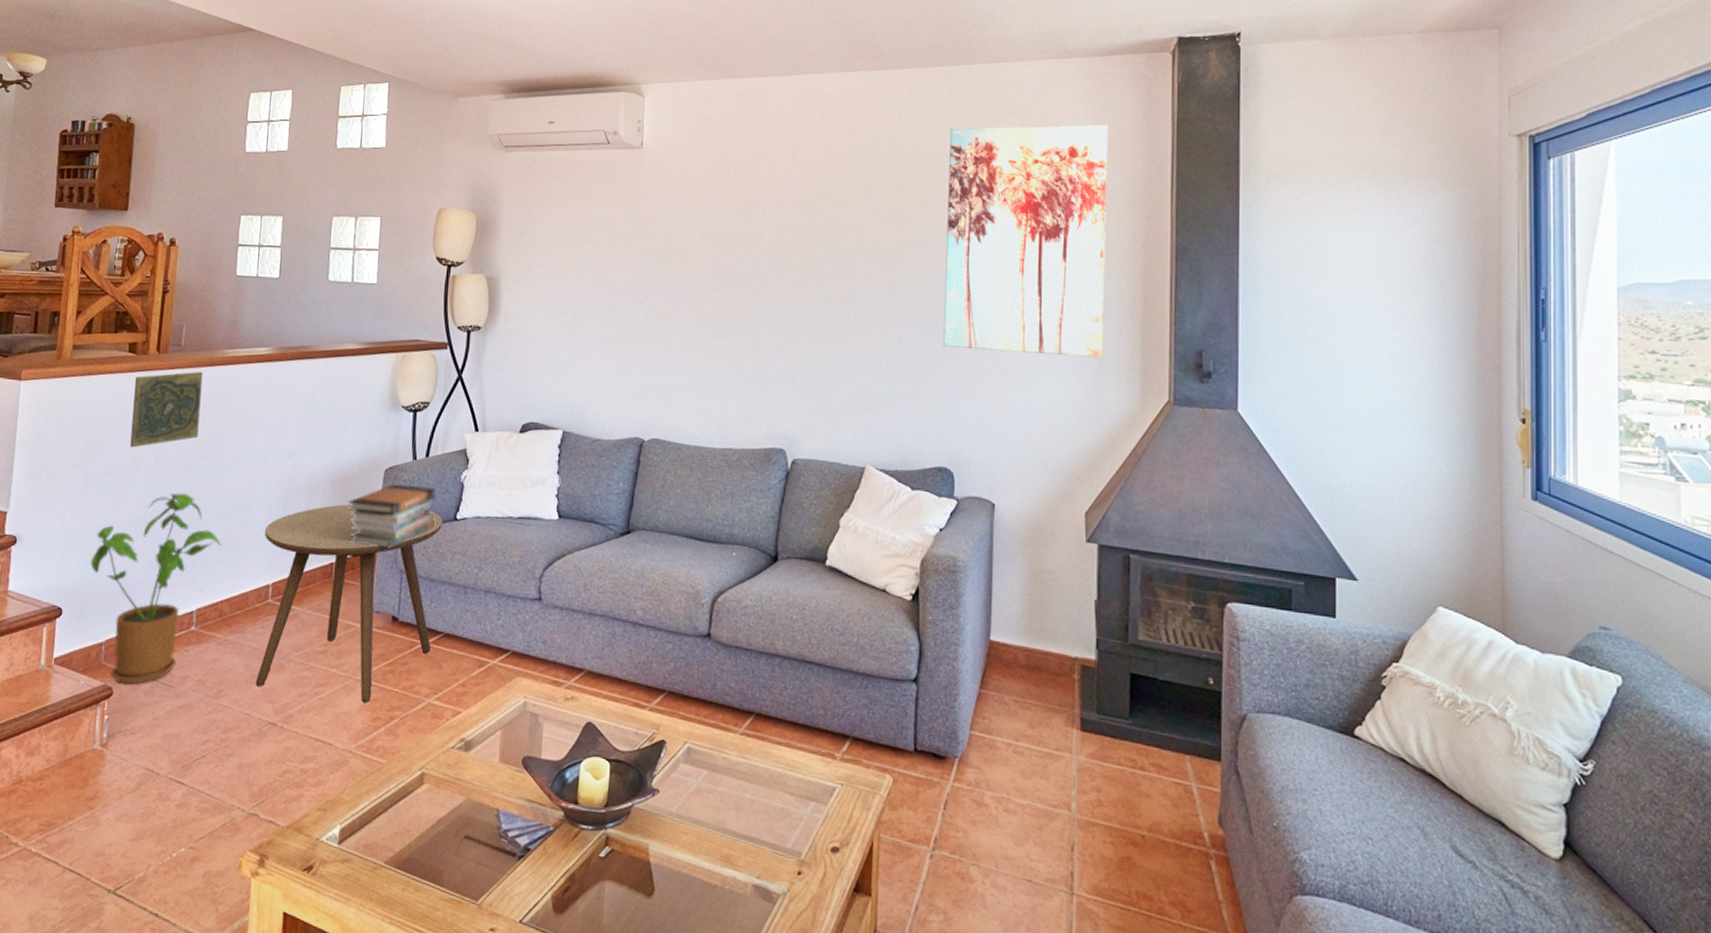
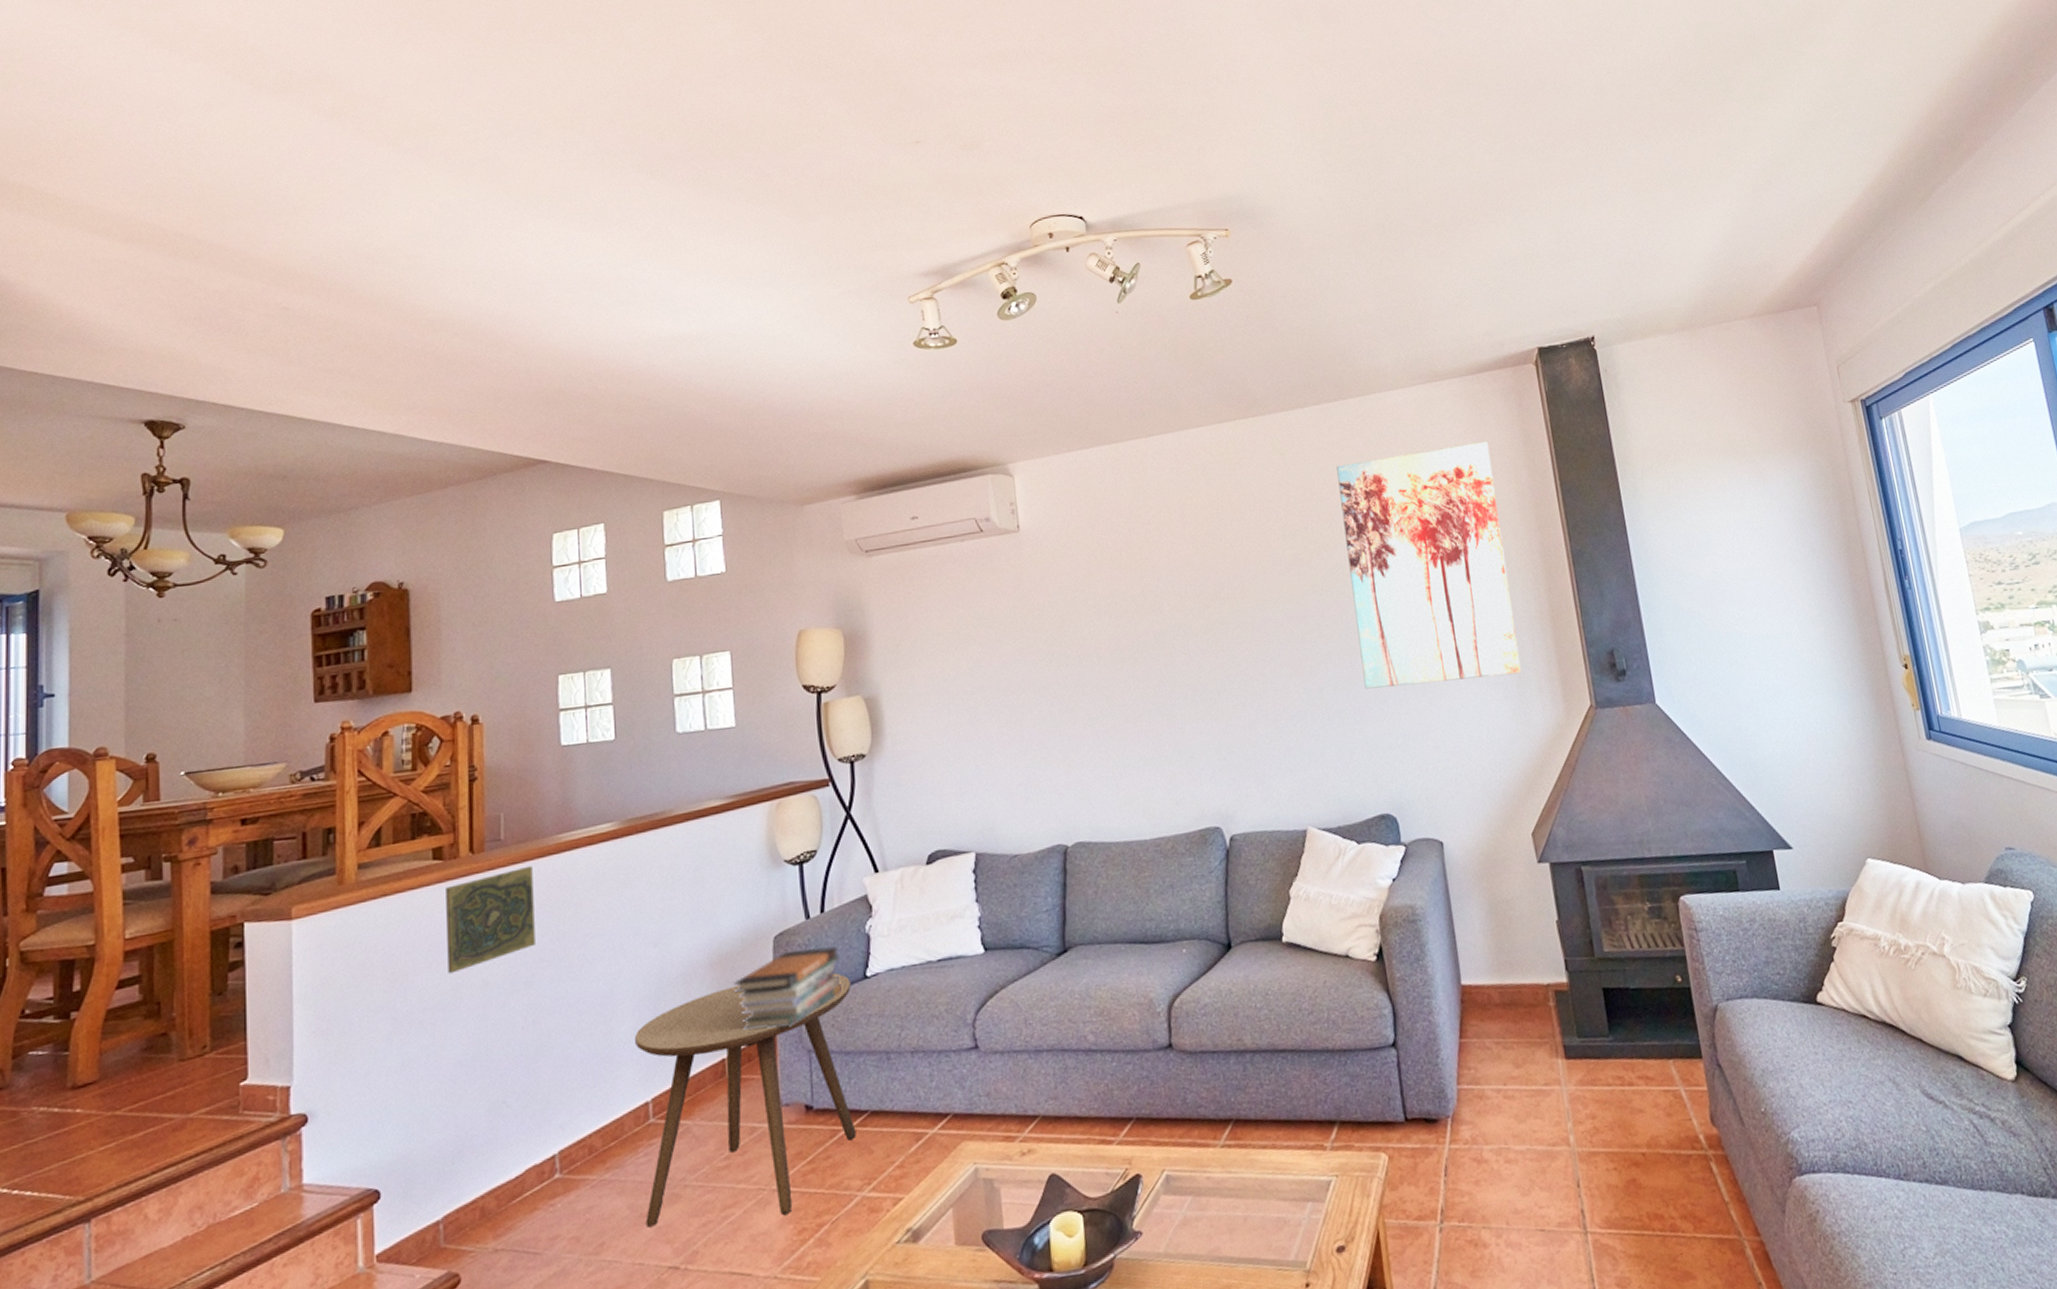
house plant: present [90,493,221,685] -> none [412,1014,581,1267]

